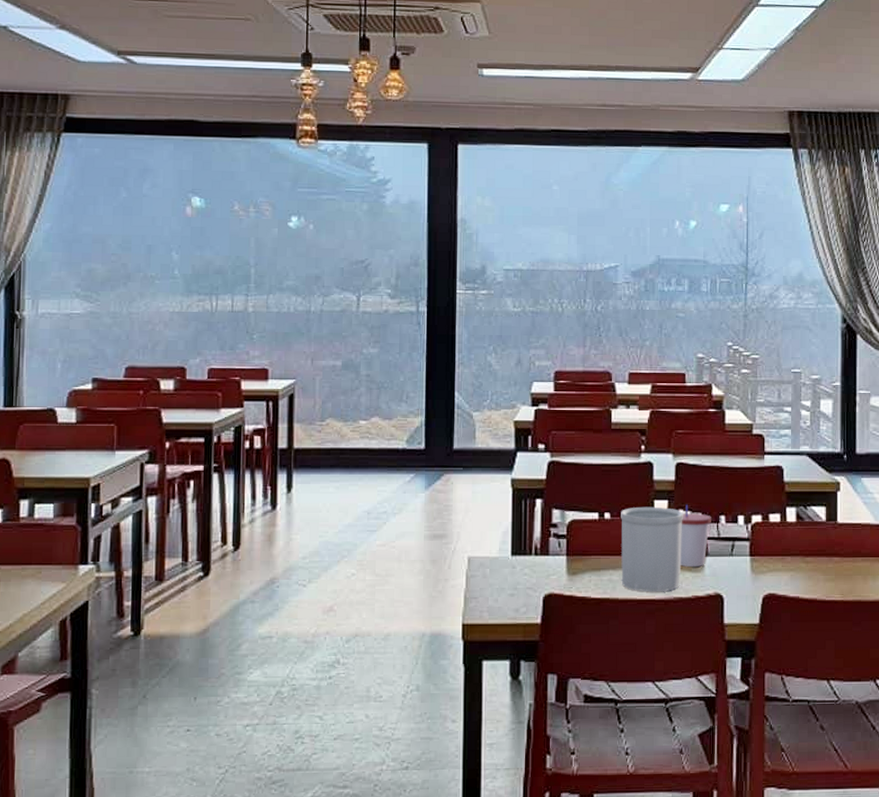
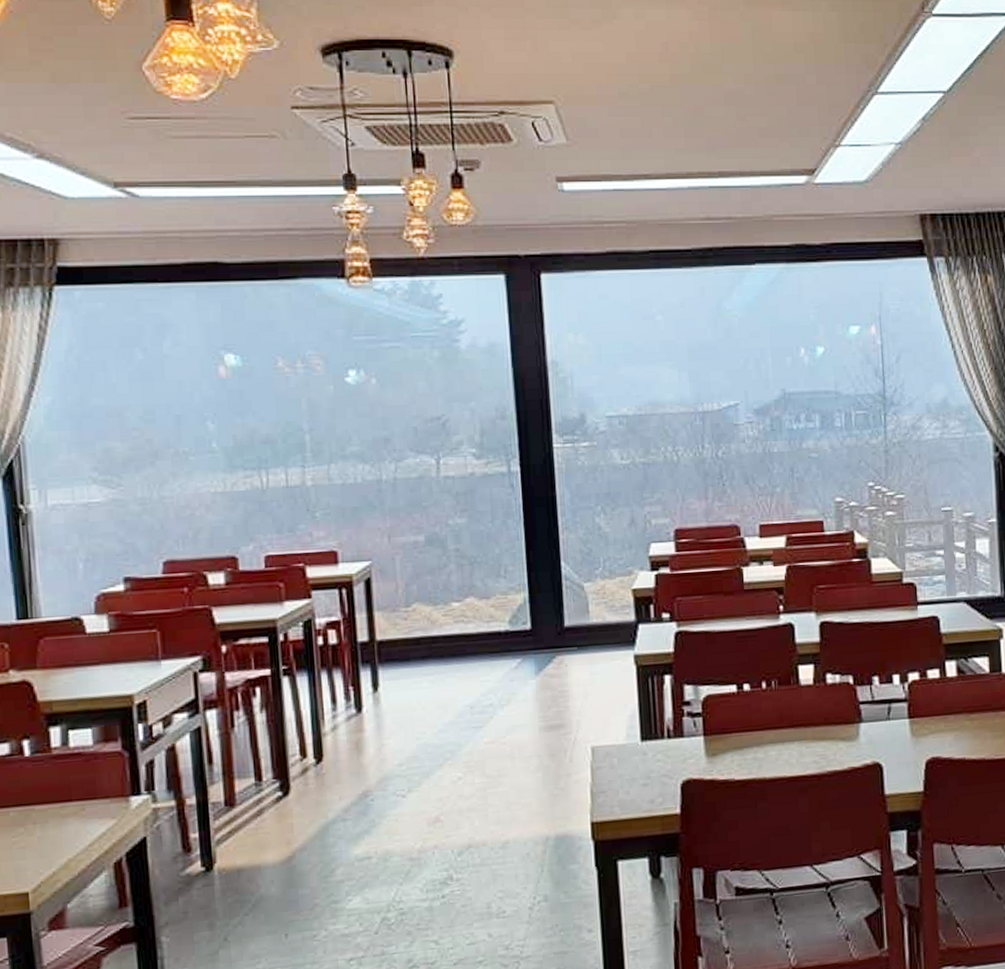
utensil holder: present [621,506,683,592] -> none [761,672,834,768]
cup: present [679,504,711,567] -> none [830,667,864,736]

